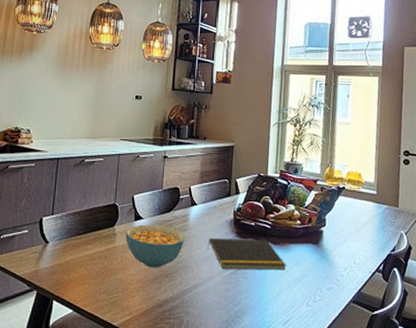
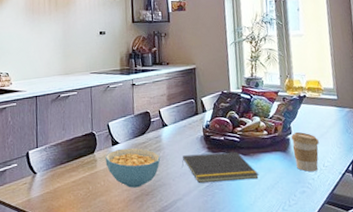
coffee cup: none [324,224,353,269] -> present [291,131,319,172]

